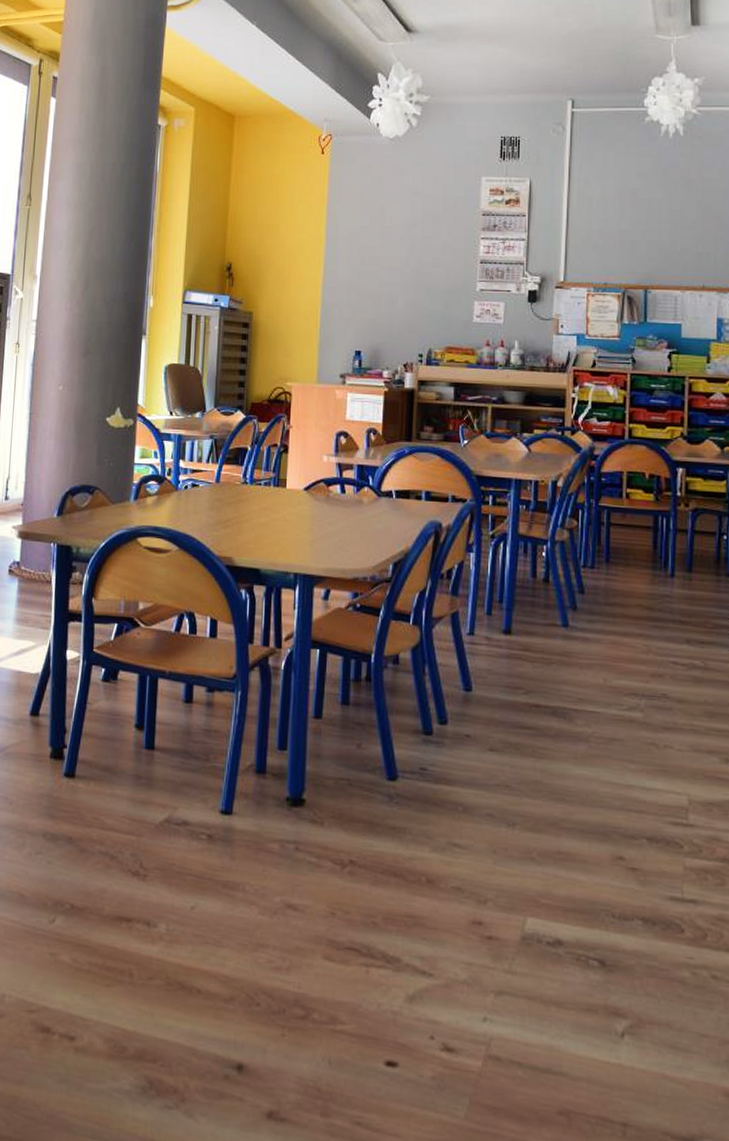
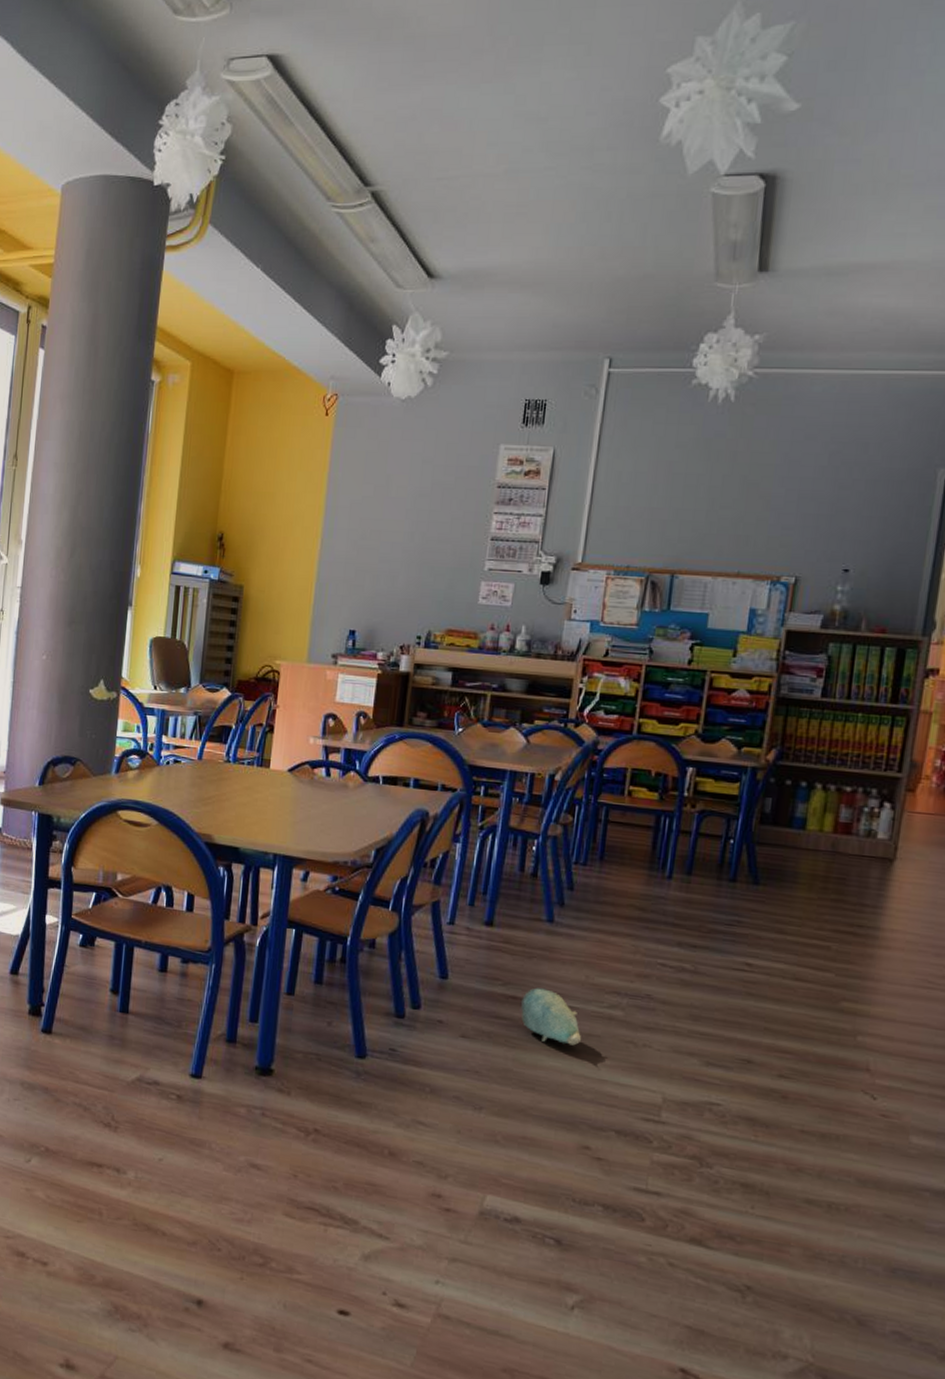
plush toy: none [545,694,605,752] -> present [521,987,581,1046]

